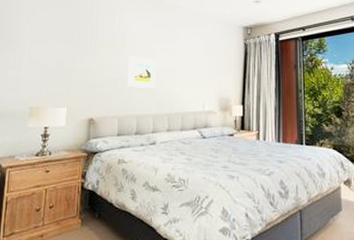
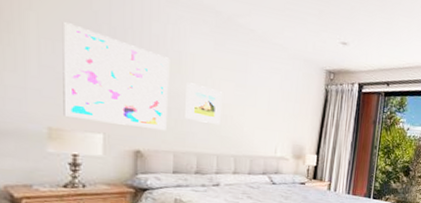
wall art: none [41,28,117,99] -> present [63,22,170,131]

